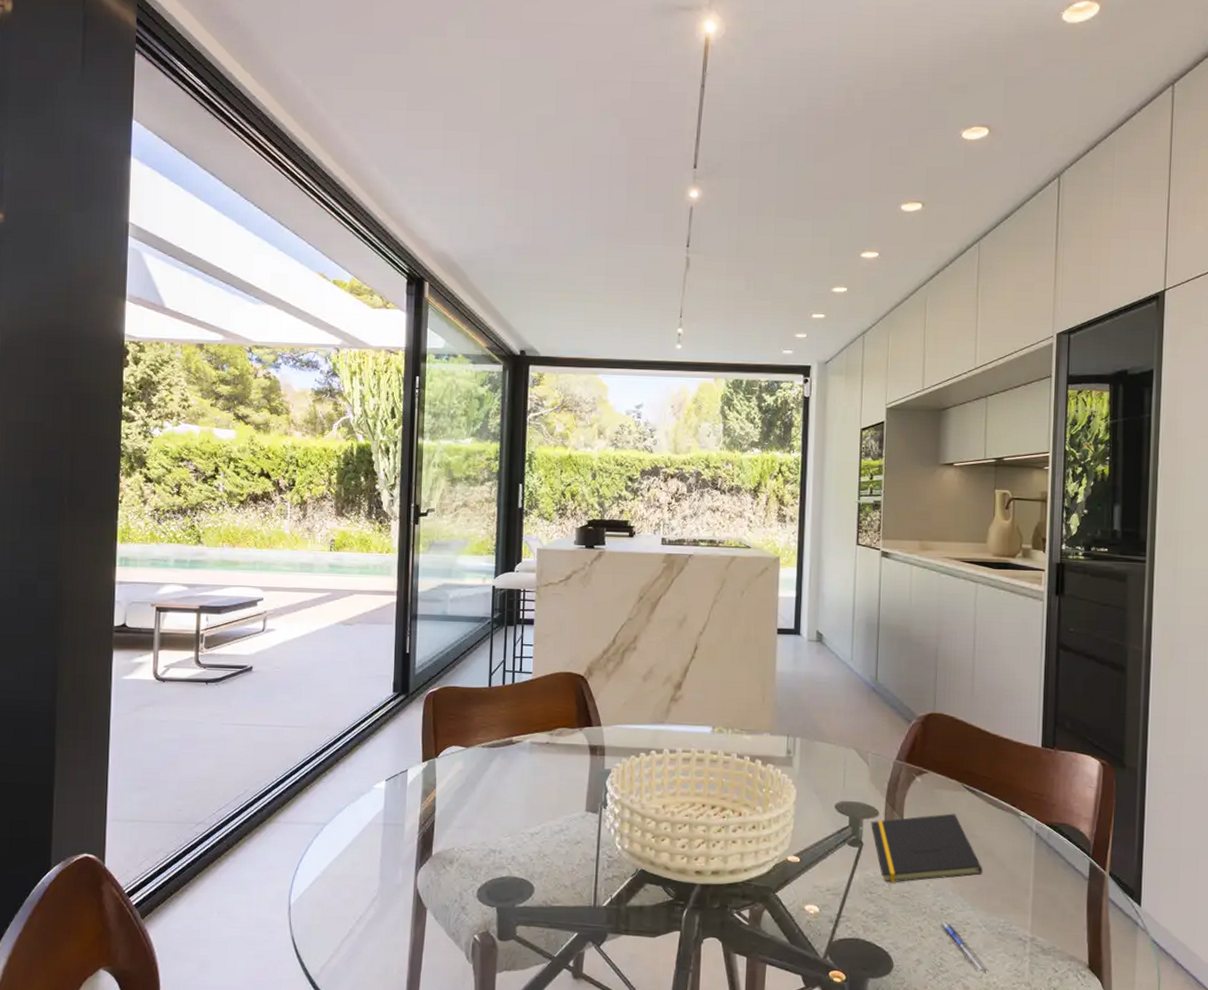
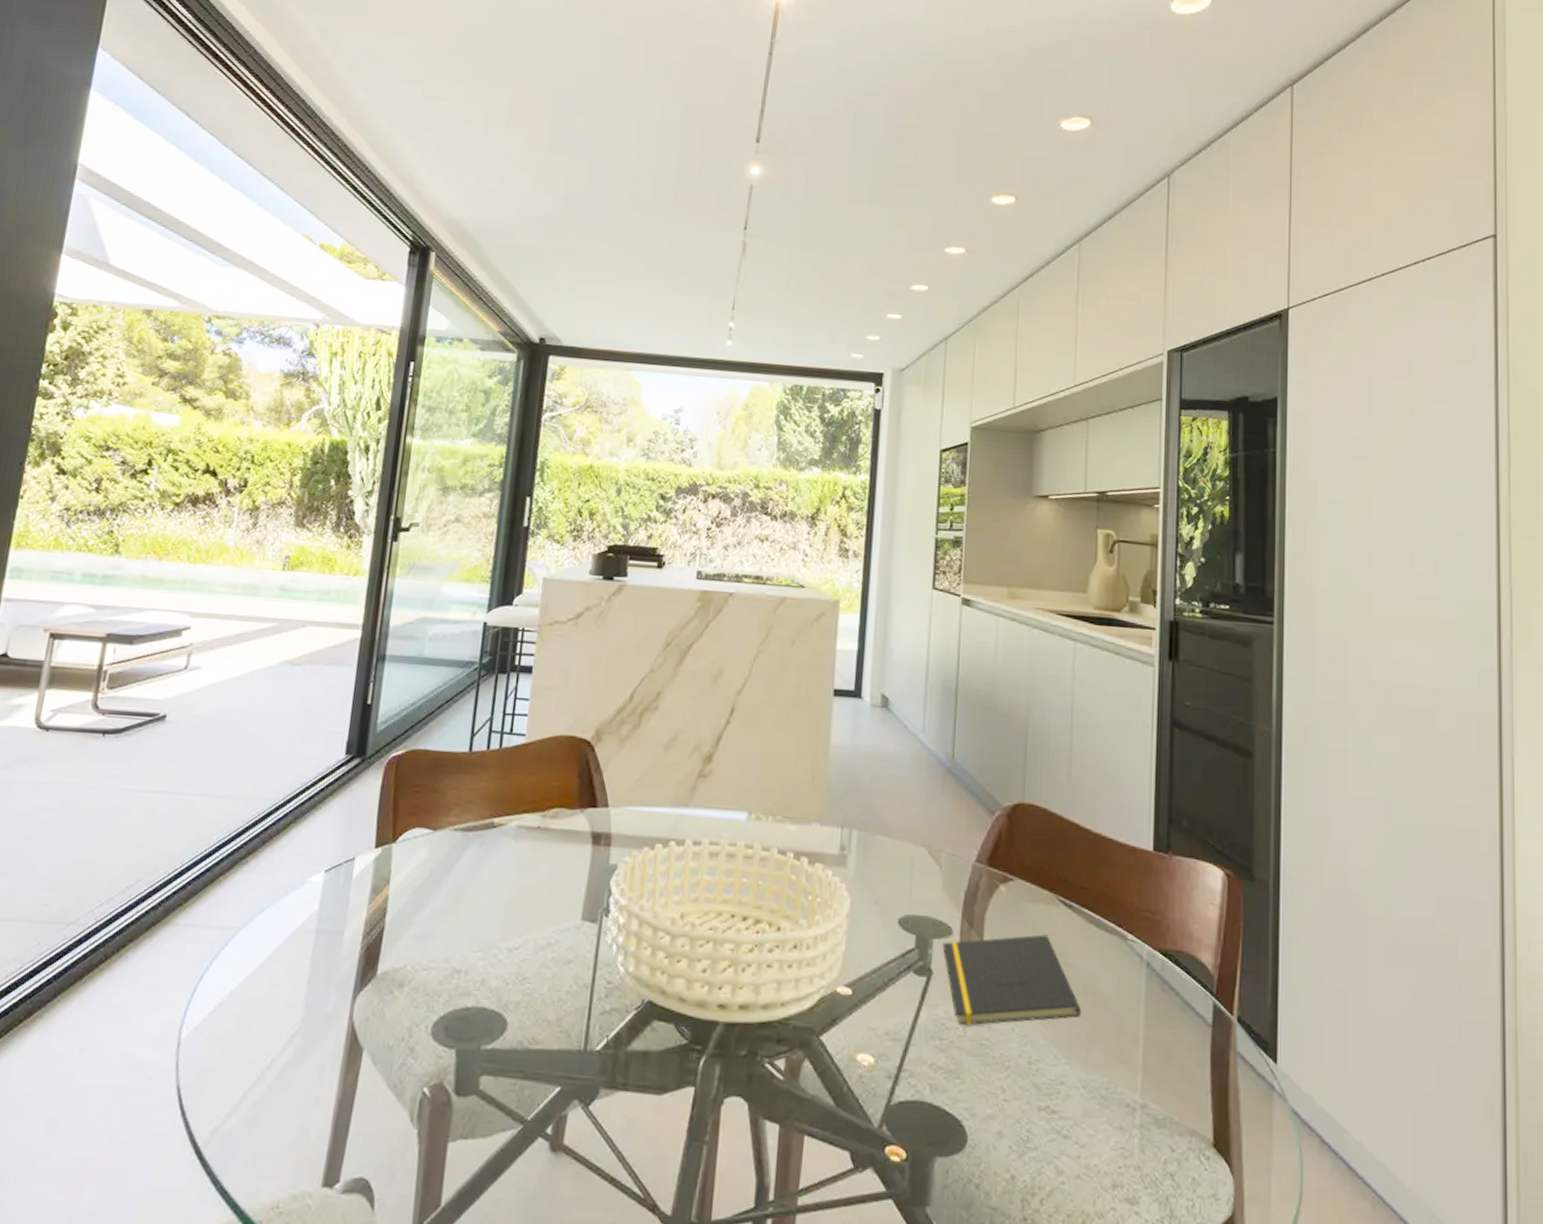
pen: present [940,921,989,973] -> none [1027,1079,1088,1152]

